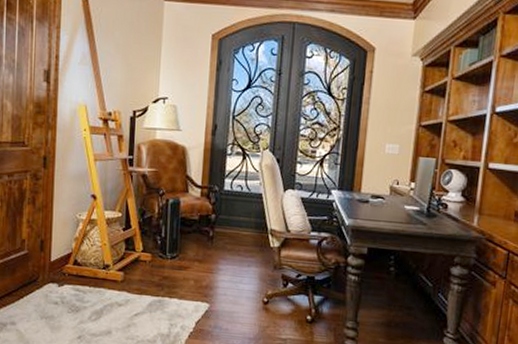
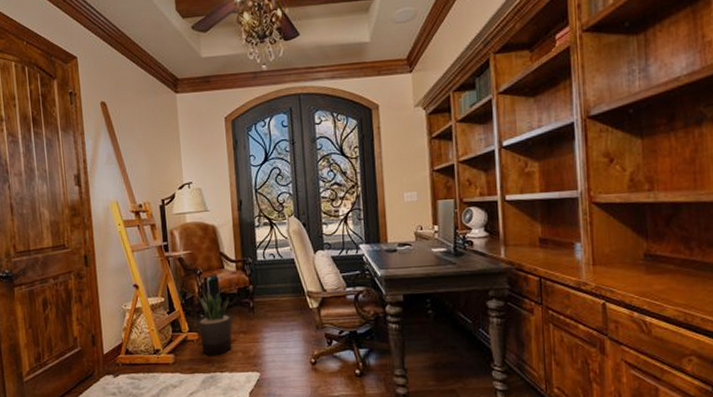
planter: none [152,213,190,280] -> present [197,291,233,356]

